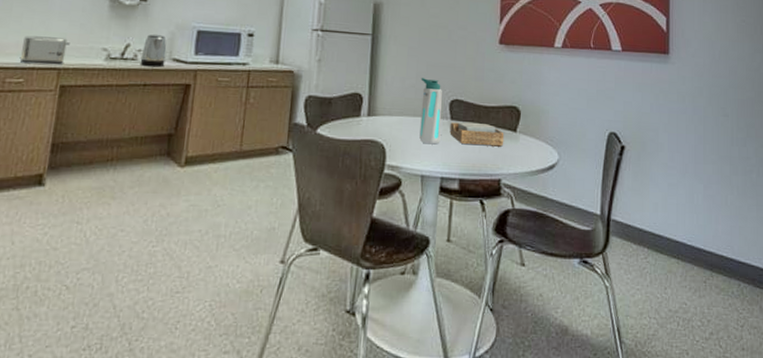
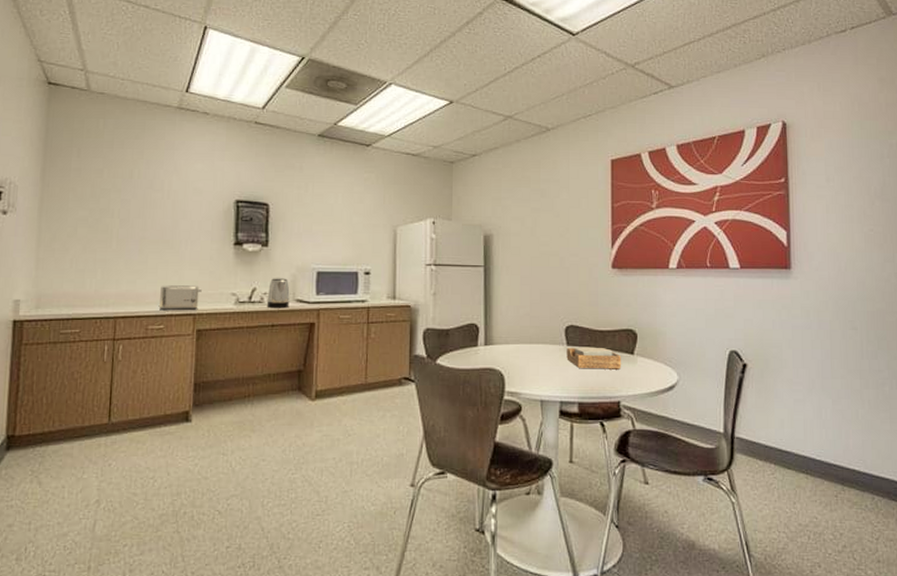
water bottle: present [419,78,442,145] -> none [535,306,558,370]

